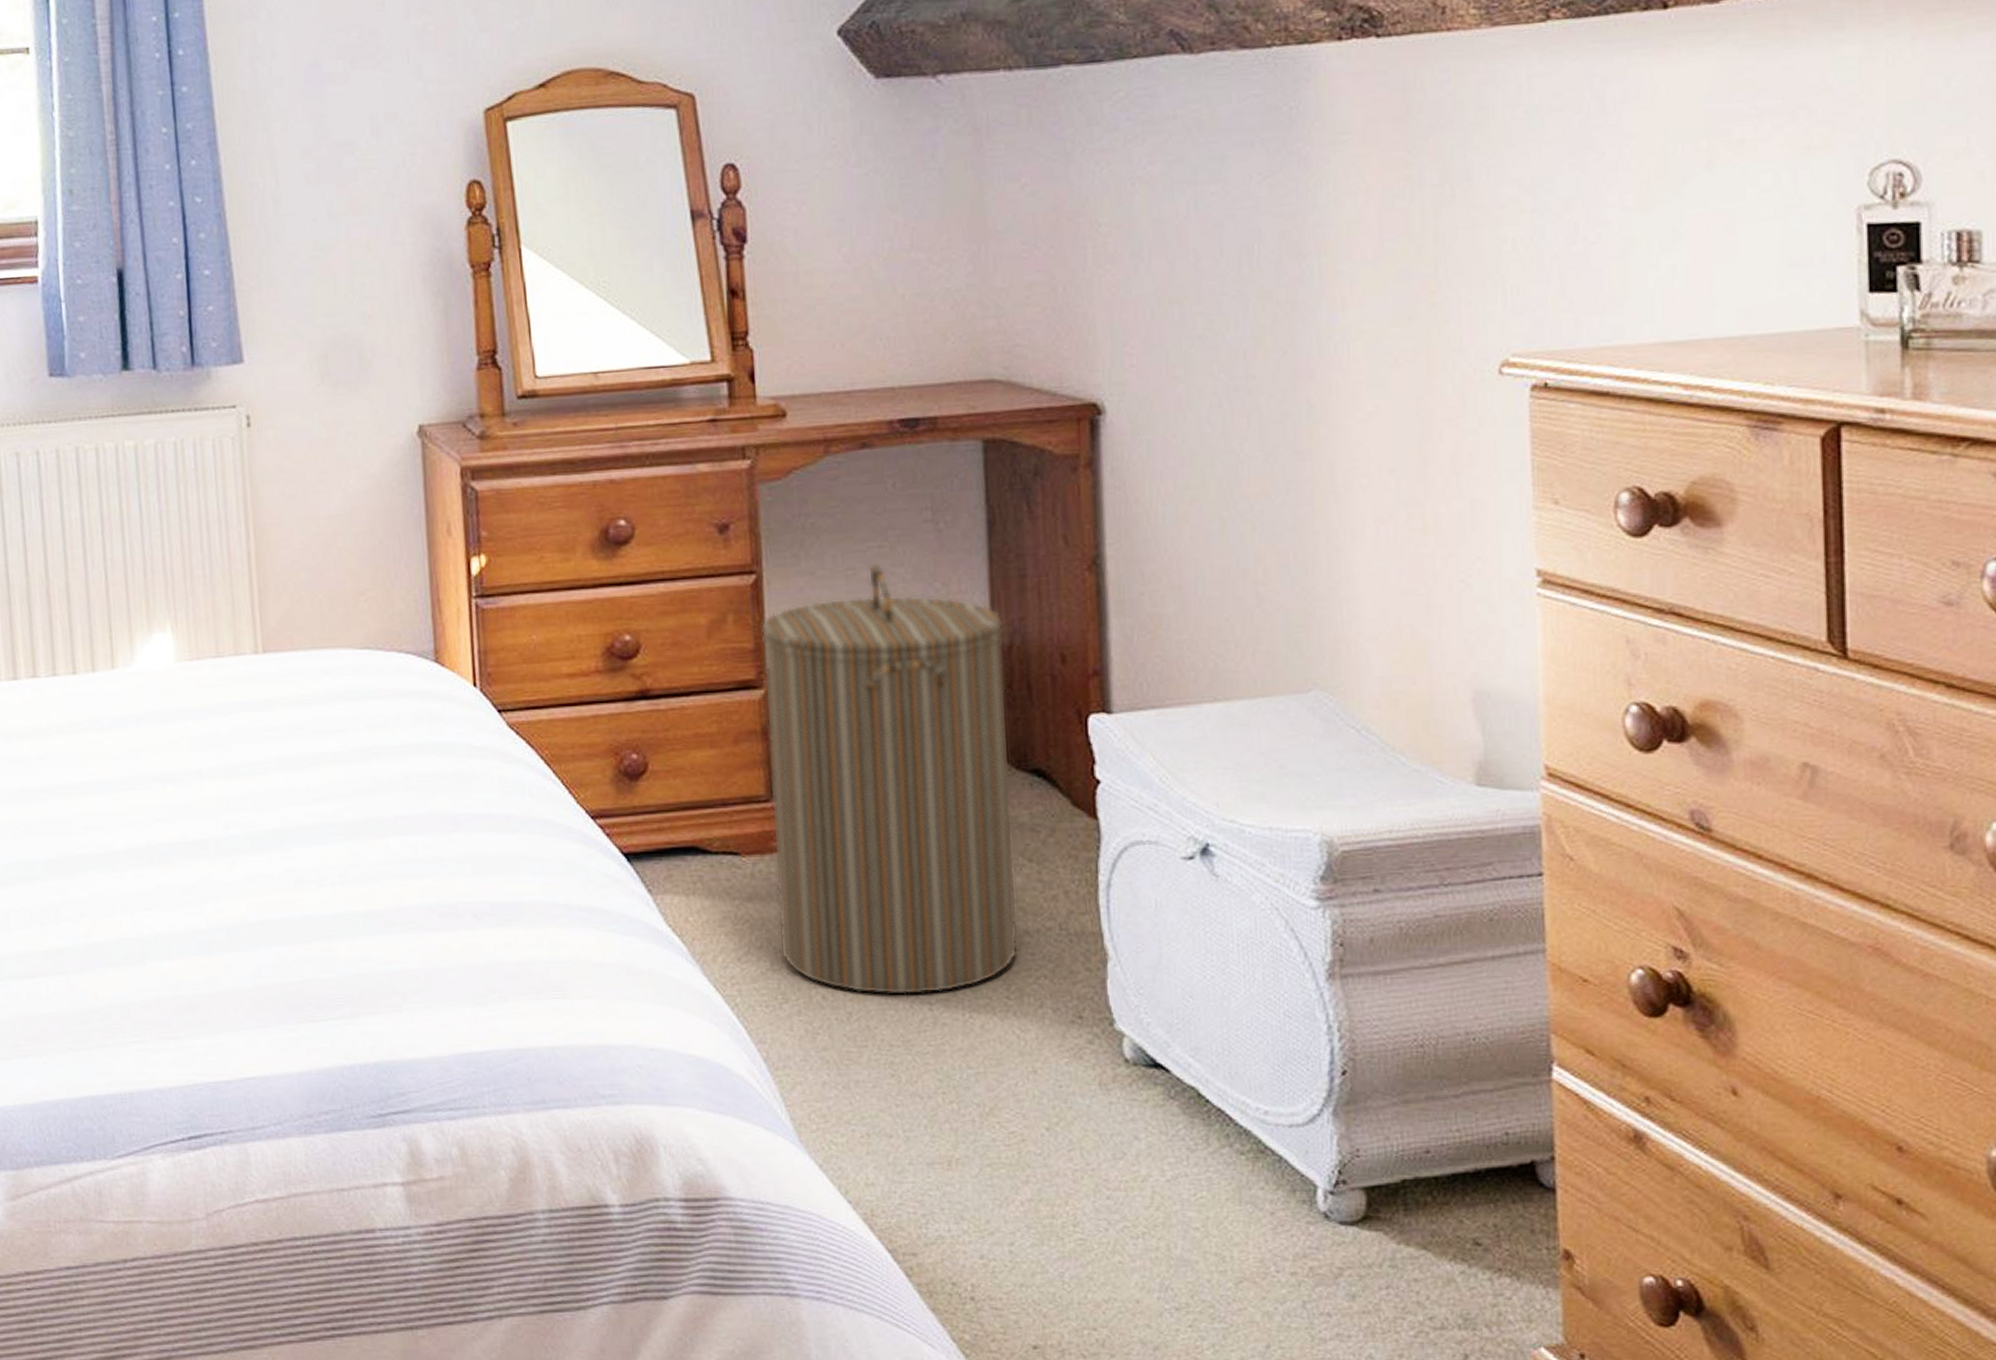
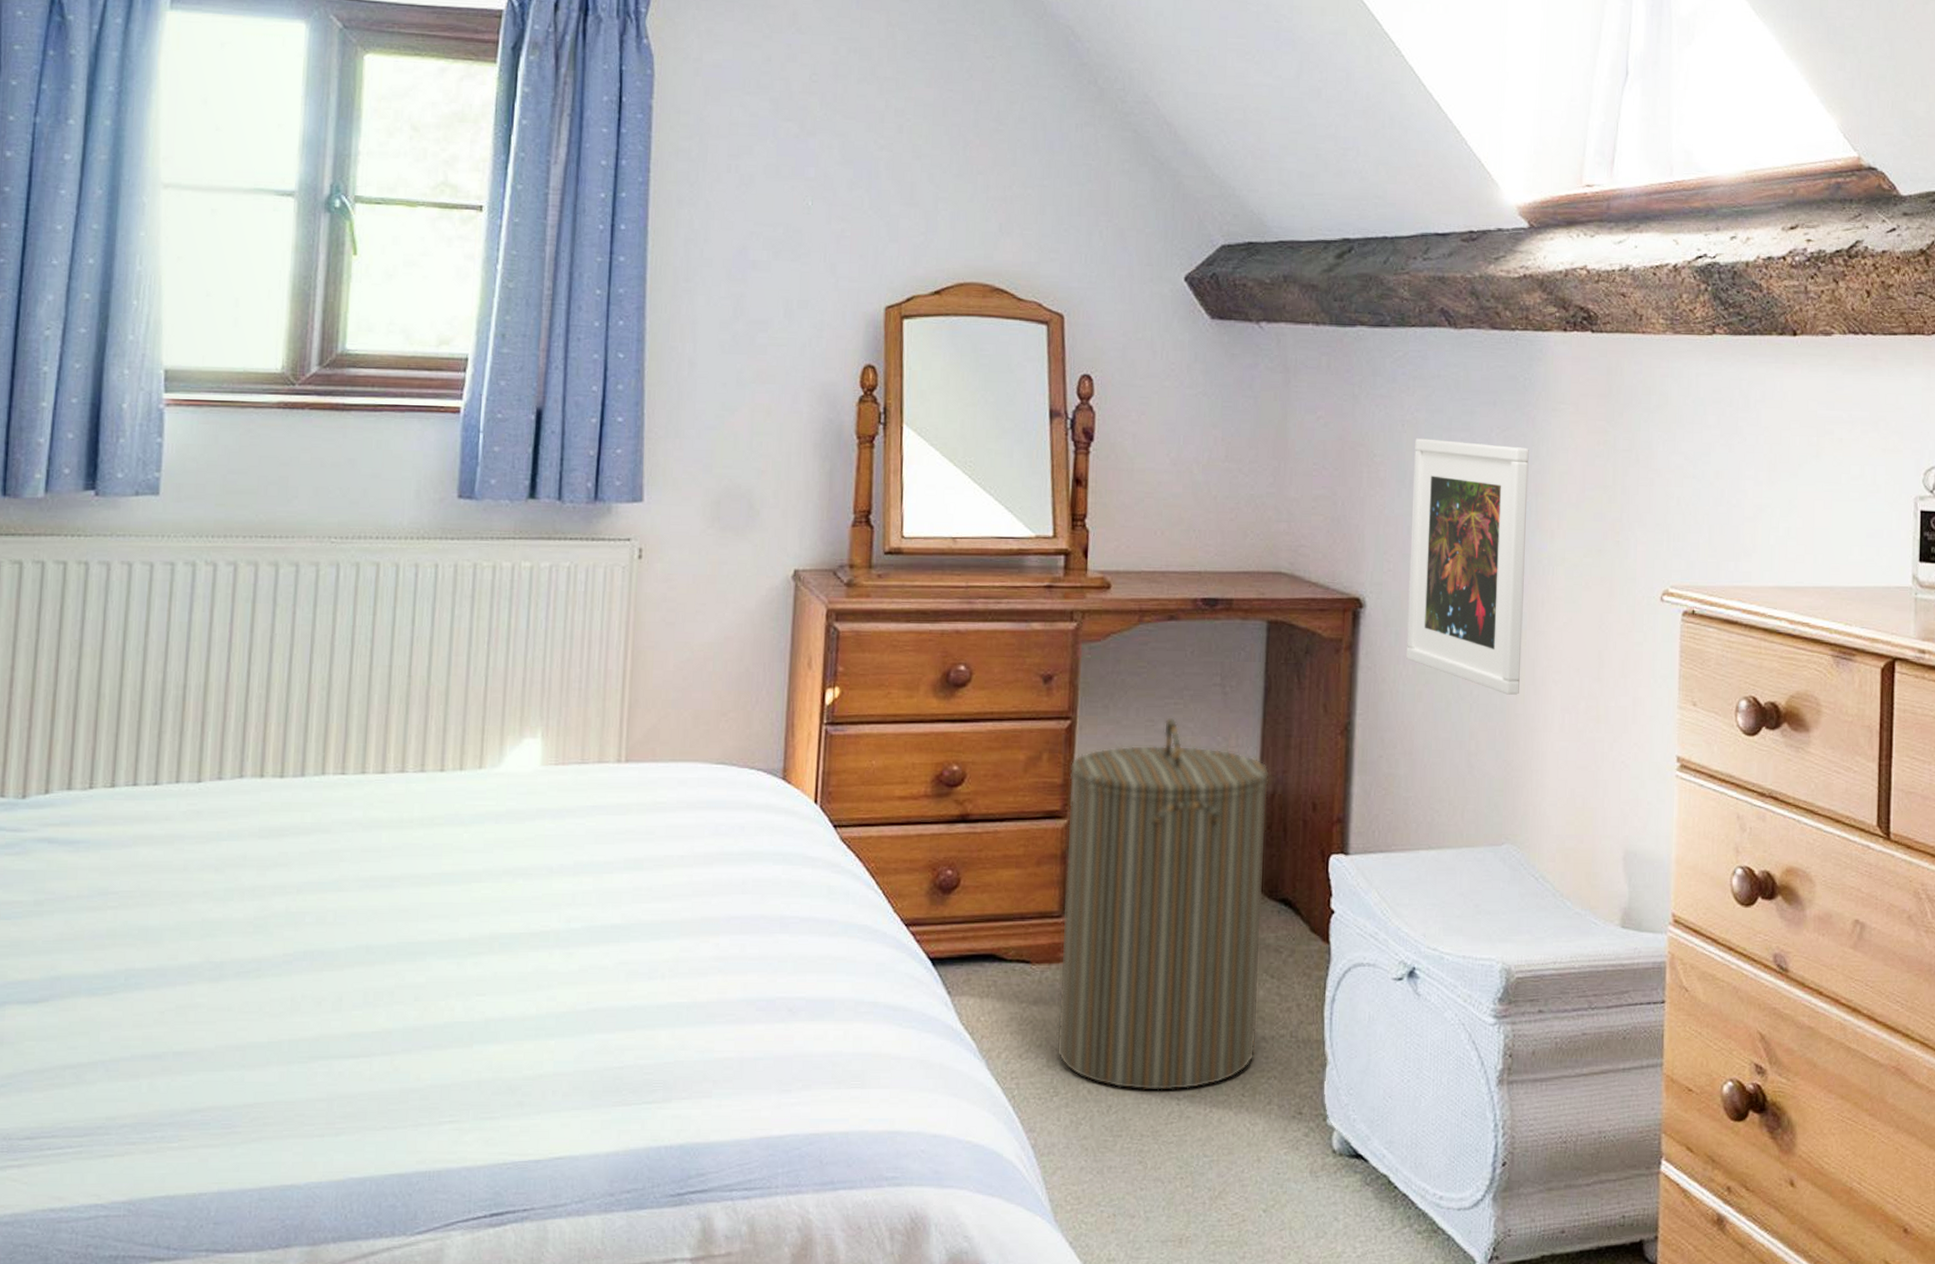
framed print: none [1151,195,1316,508] -> present [1406,438,1529,695]

